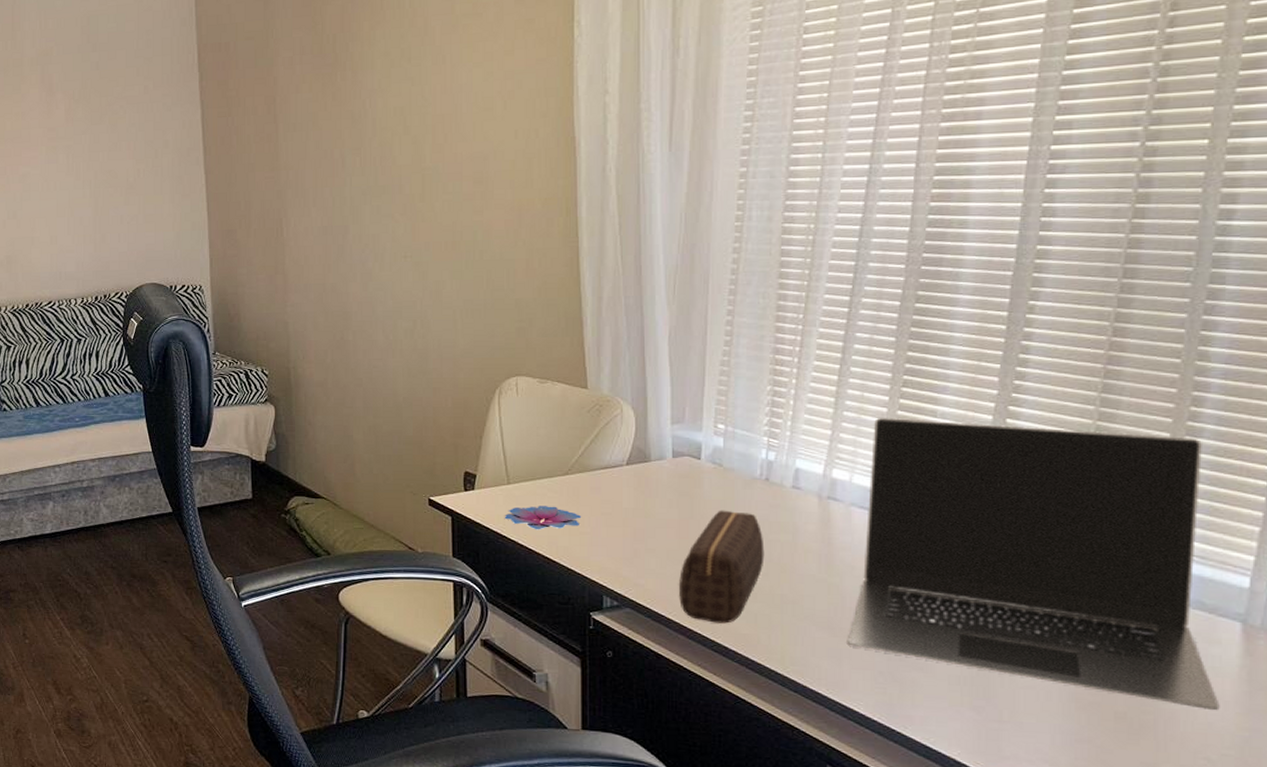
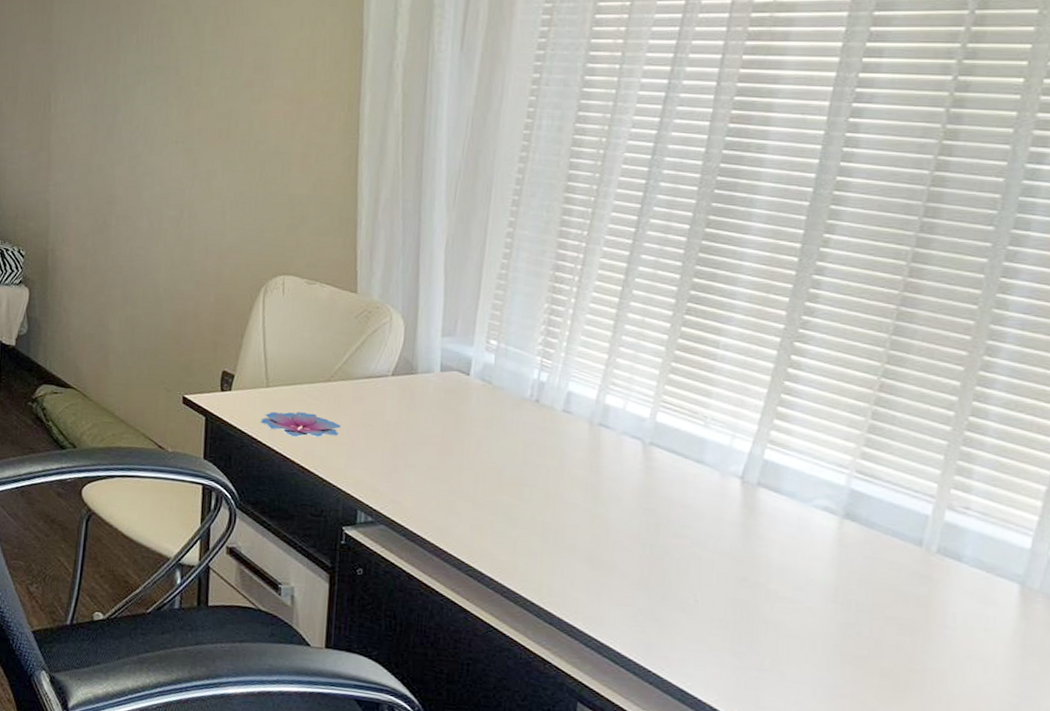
speaker: present [679,510,765,624] -> none [436,429,530,548]
laptop: present [848,417,1220,711] -> none [609,344,993,674]

